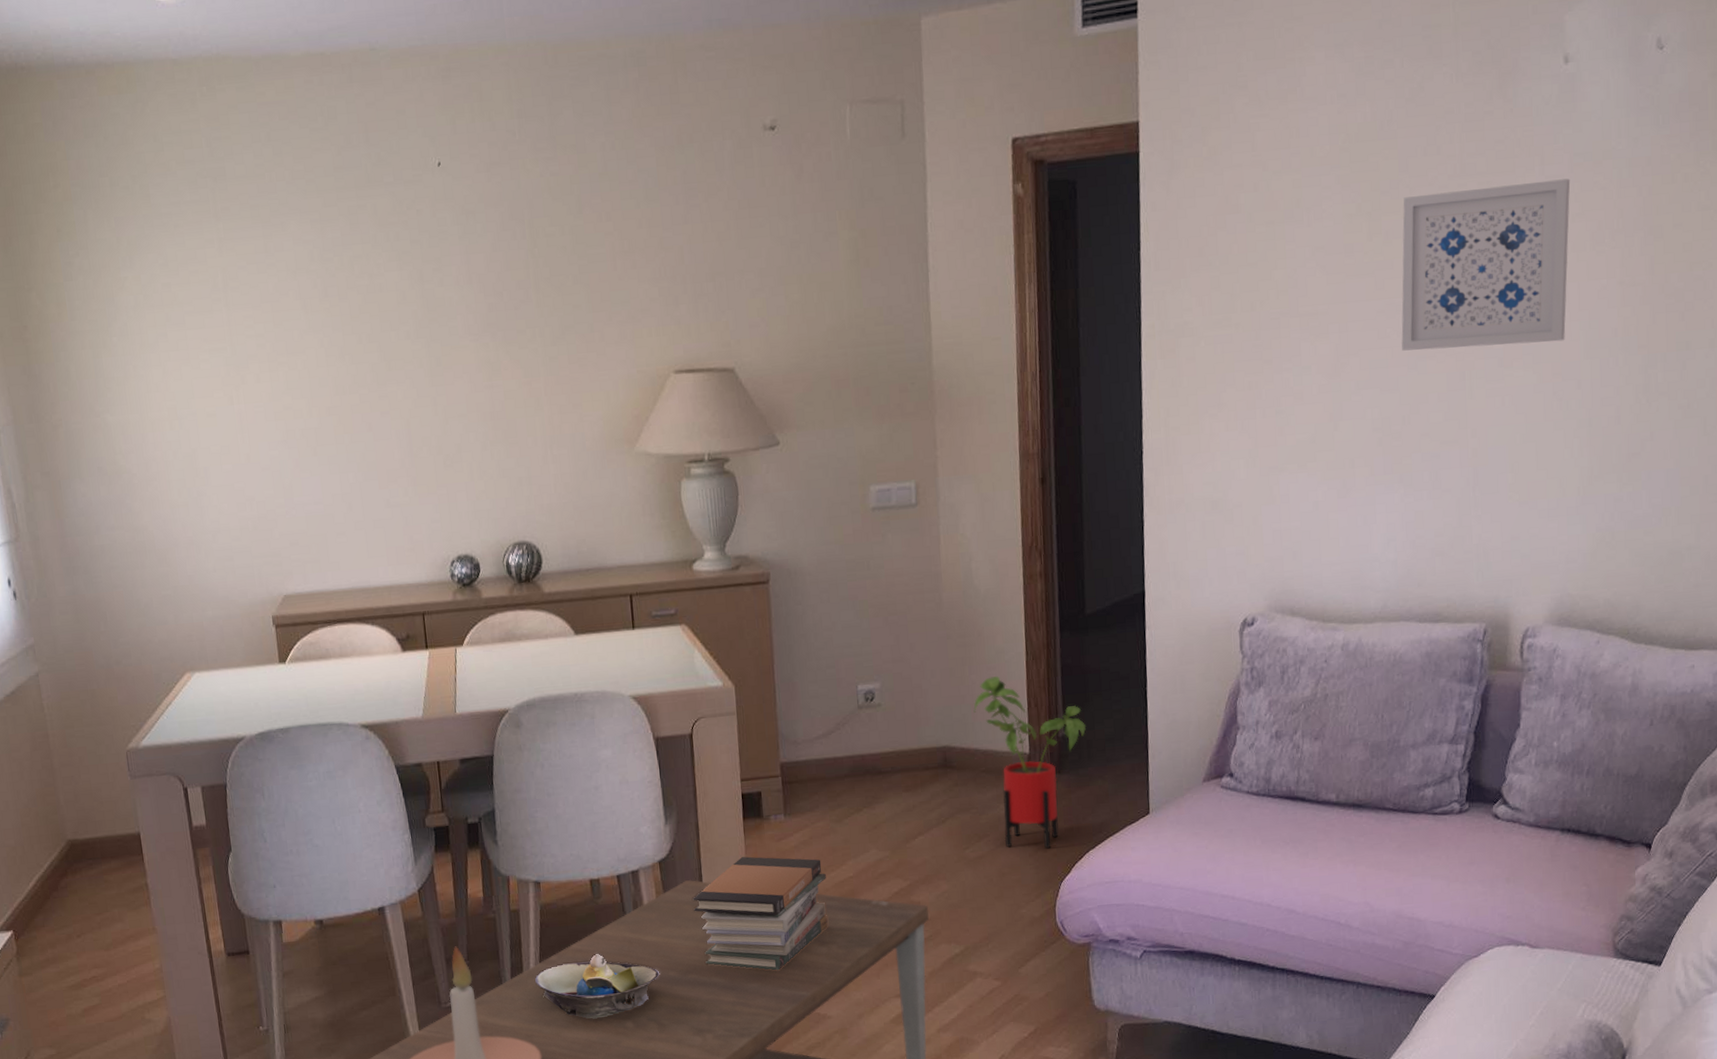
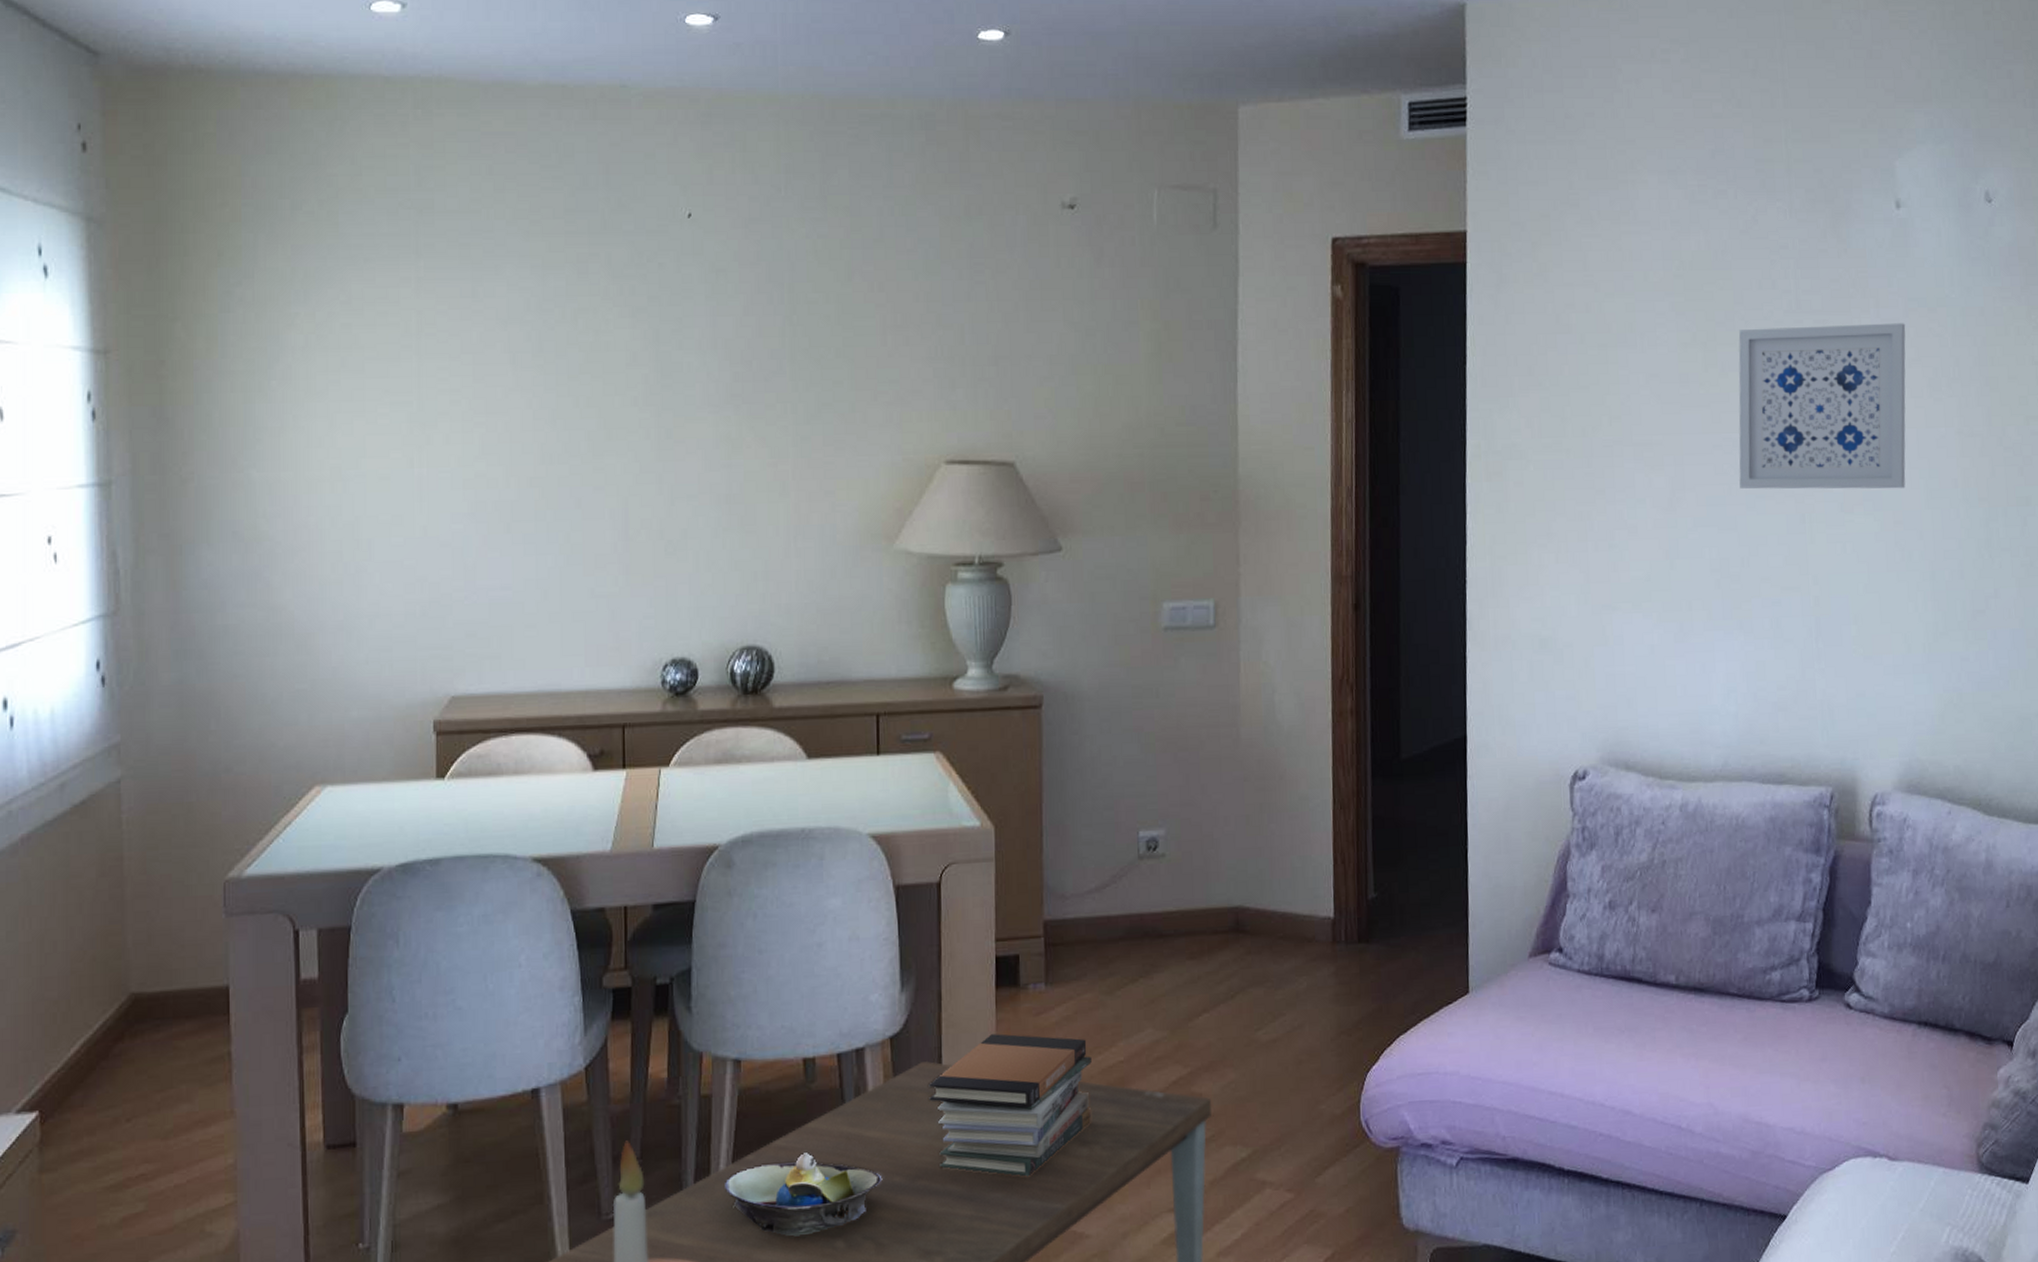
house plant: present [973,676,1087,849] -> none [1271,827,1400,1032]

